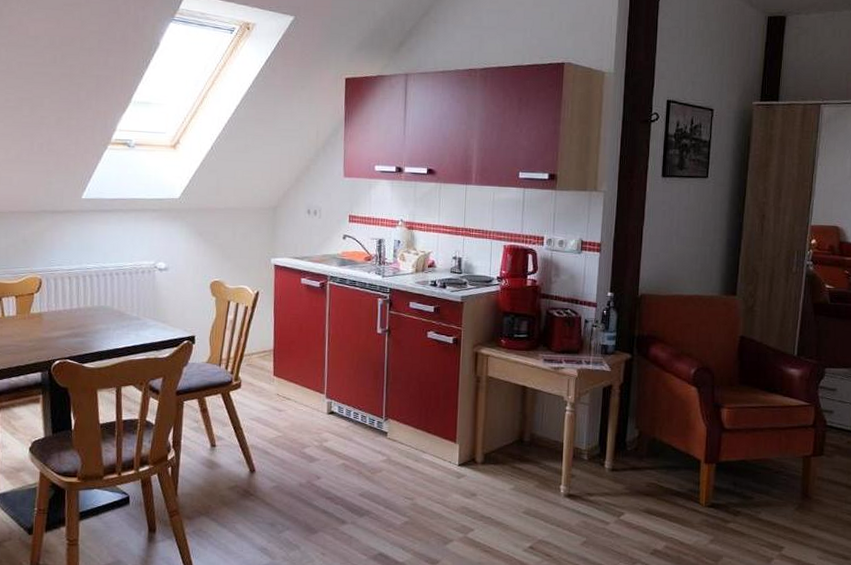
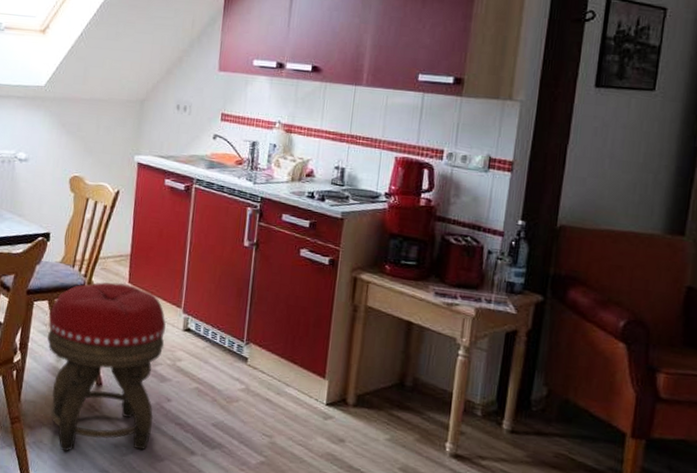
footstool: none [198,376,312,536] -> present [47,281,166,452]

